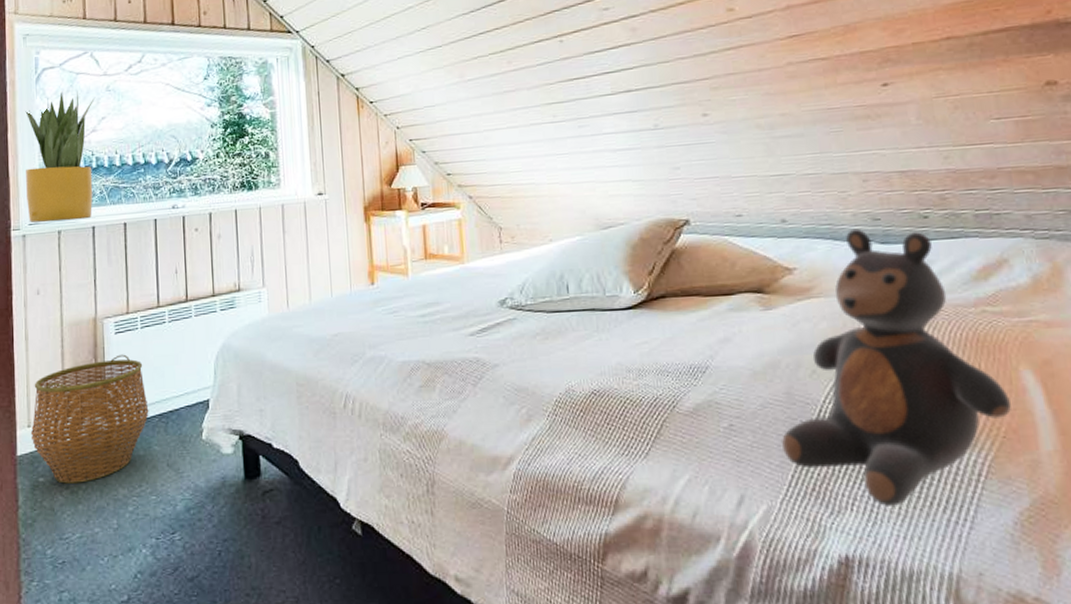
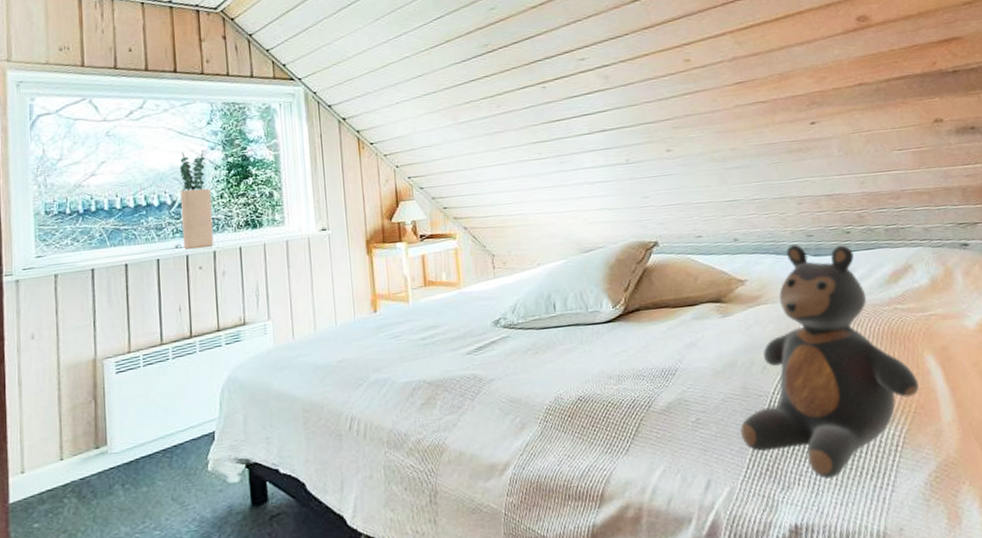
planter: present [25,91,96,223] -> none [18,136,95,268]
basket: present [30,354,149,484] -> none [24,393,152,528]
vase: none [177,106,210,211] -> present [179,150,214,250]

